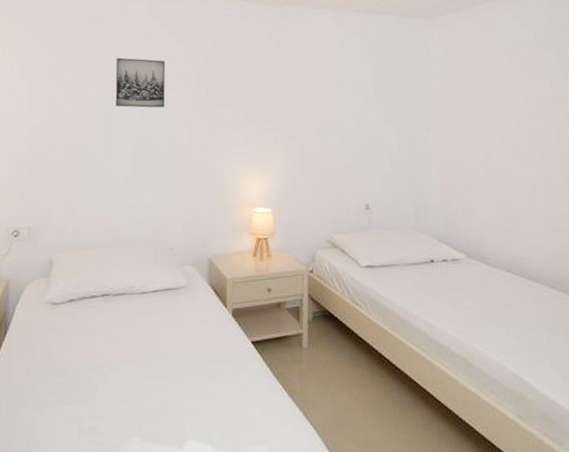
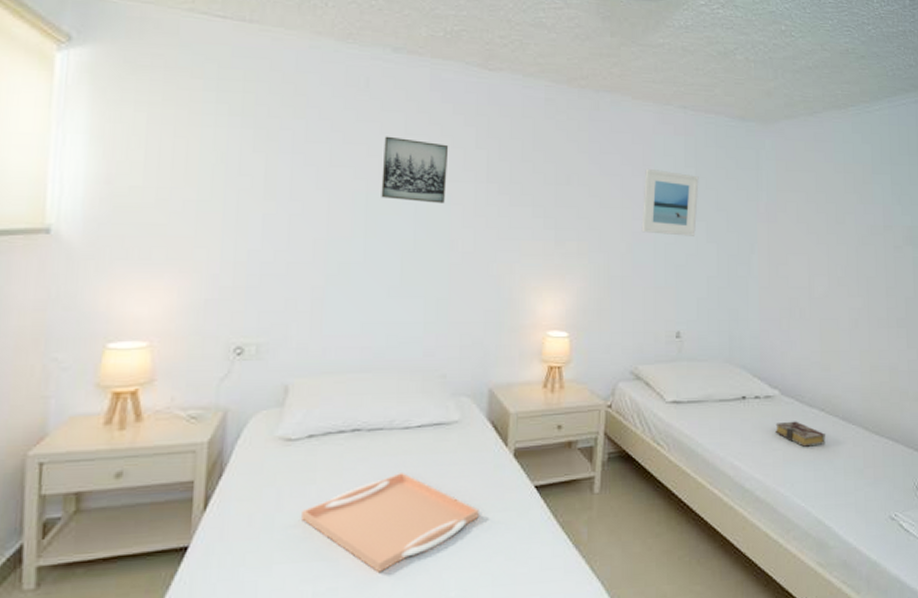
serving tray: none [67,330,206,415] -> present [302,473,479,572]
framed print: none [327,65,376,121] -> present [641,168,699,236]
book: none [464,281,514,305] -> present [775,421,825,447]

